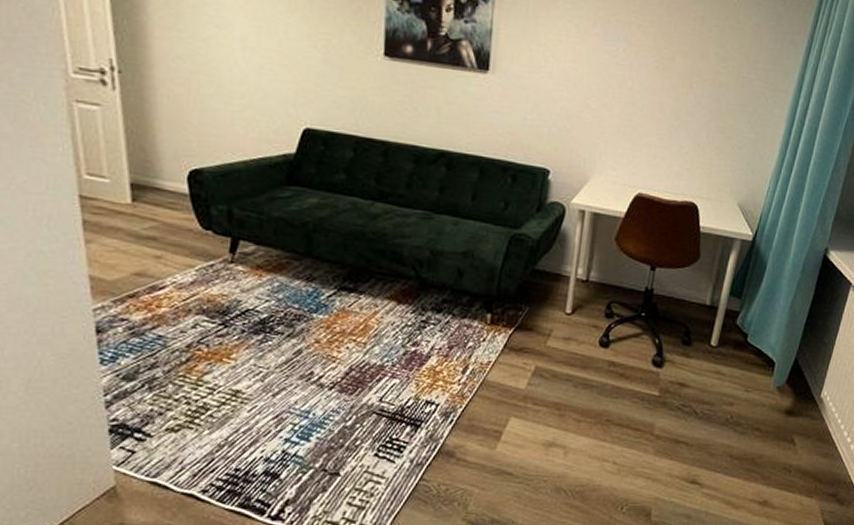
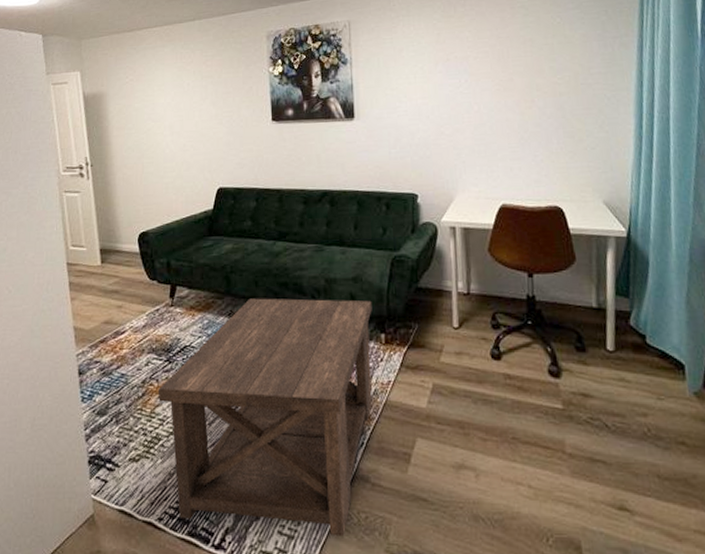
side table: none [207,263,481,507] -> present [157,298,372,537]

